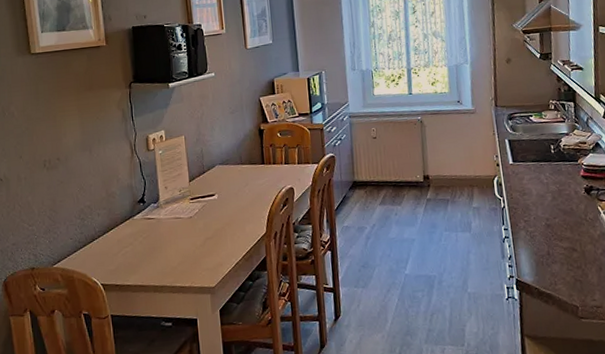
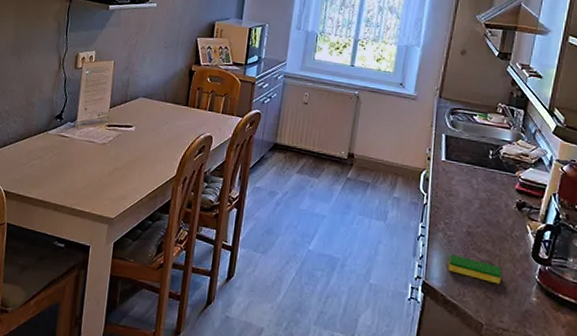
dish sponge: none [535,248,586,267] -> present [448,254,501,285]

